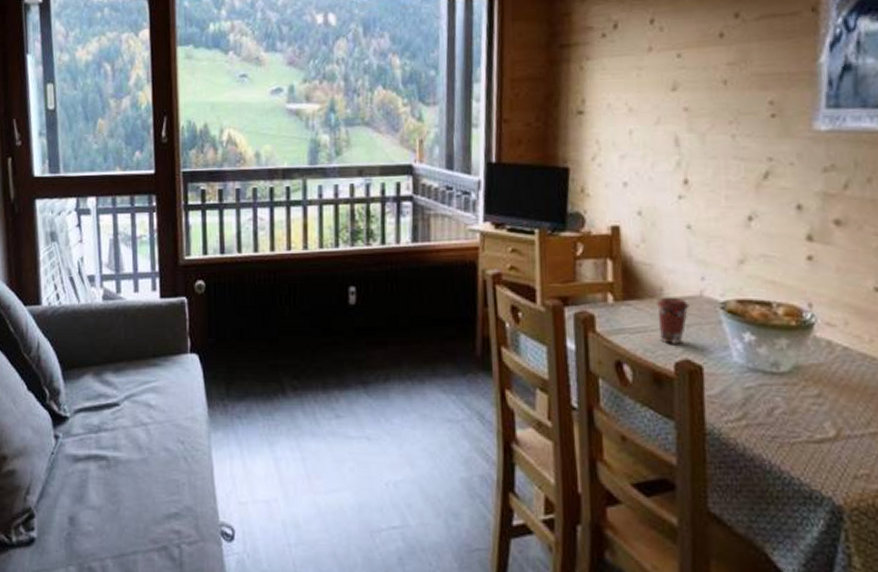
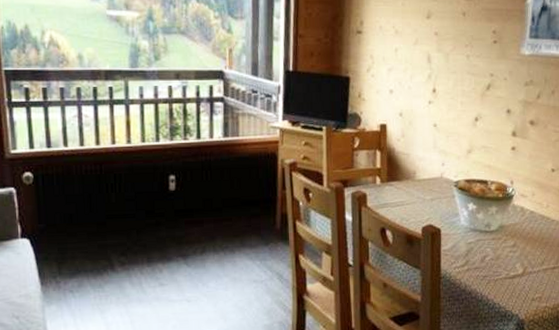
coffee cup: present [655,297,689,345] -> none [410,178,433,215]

